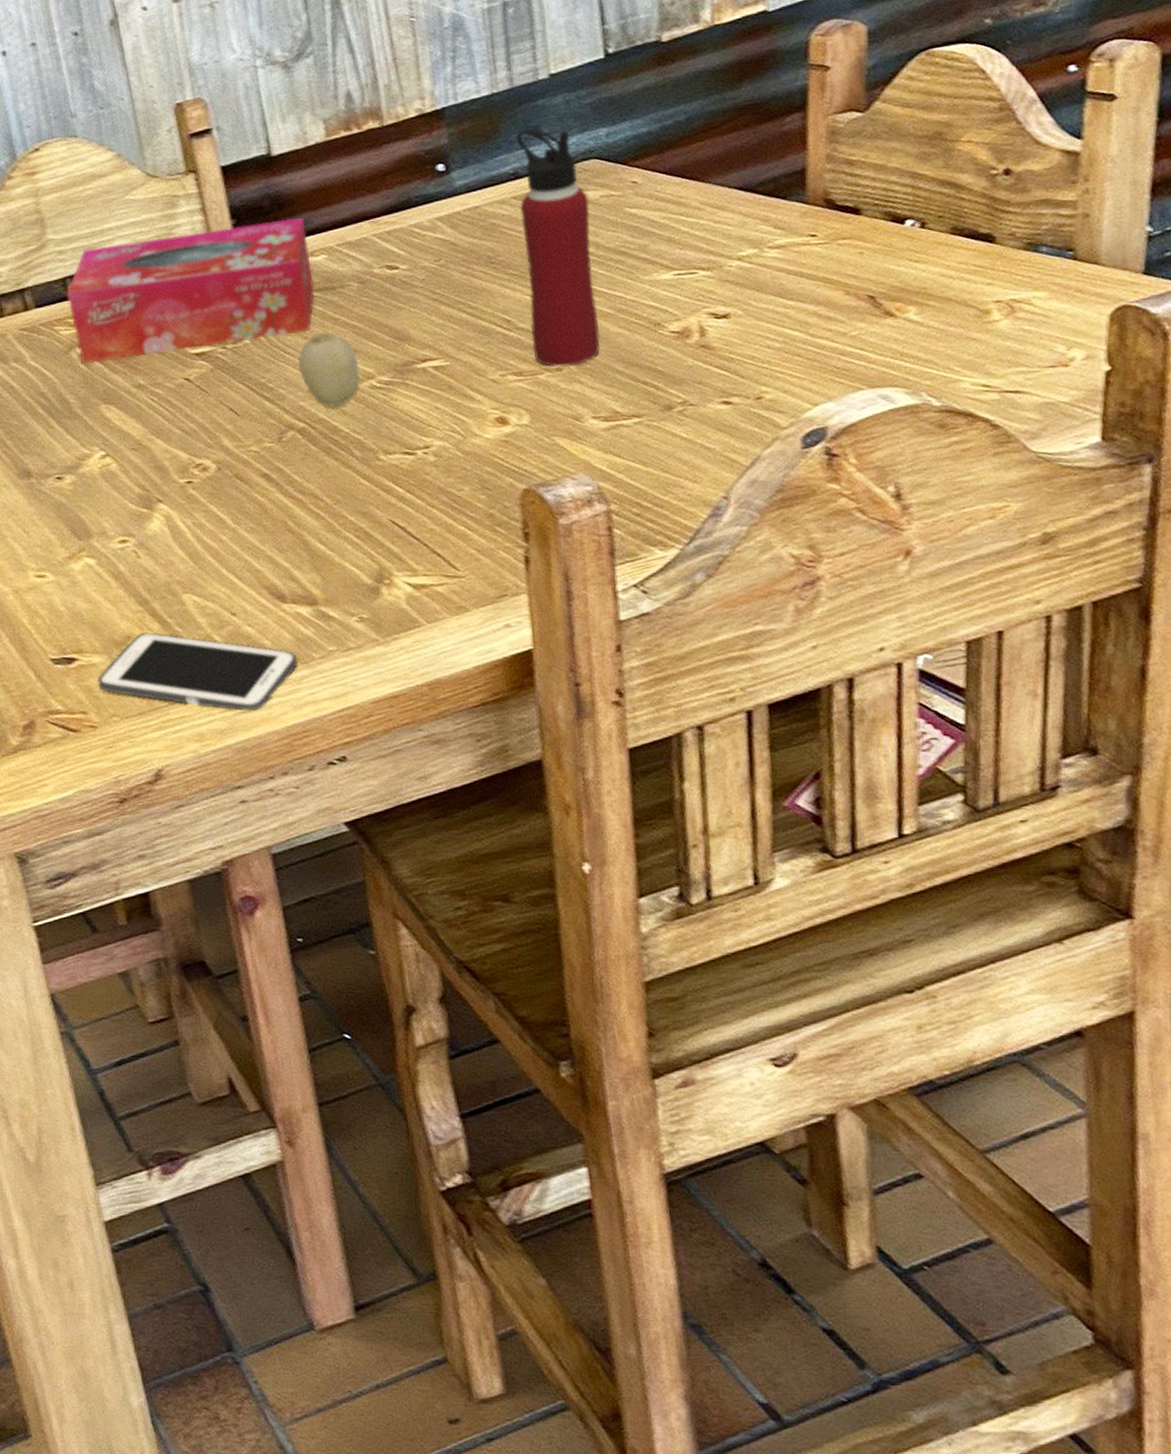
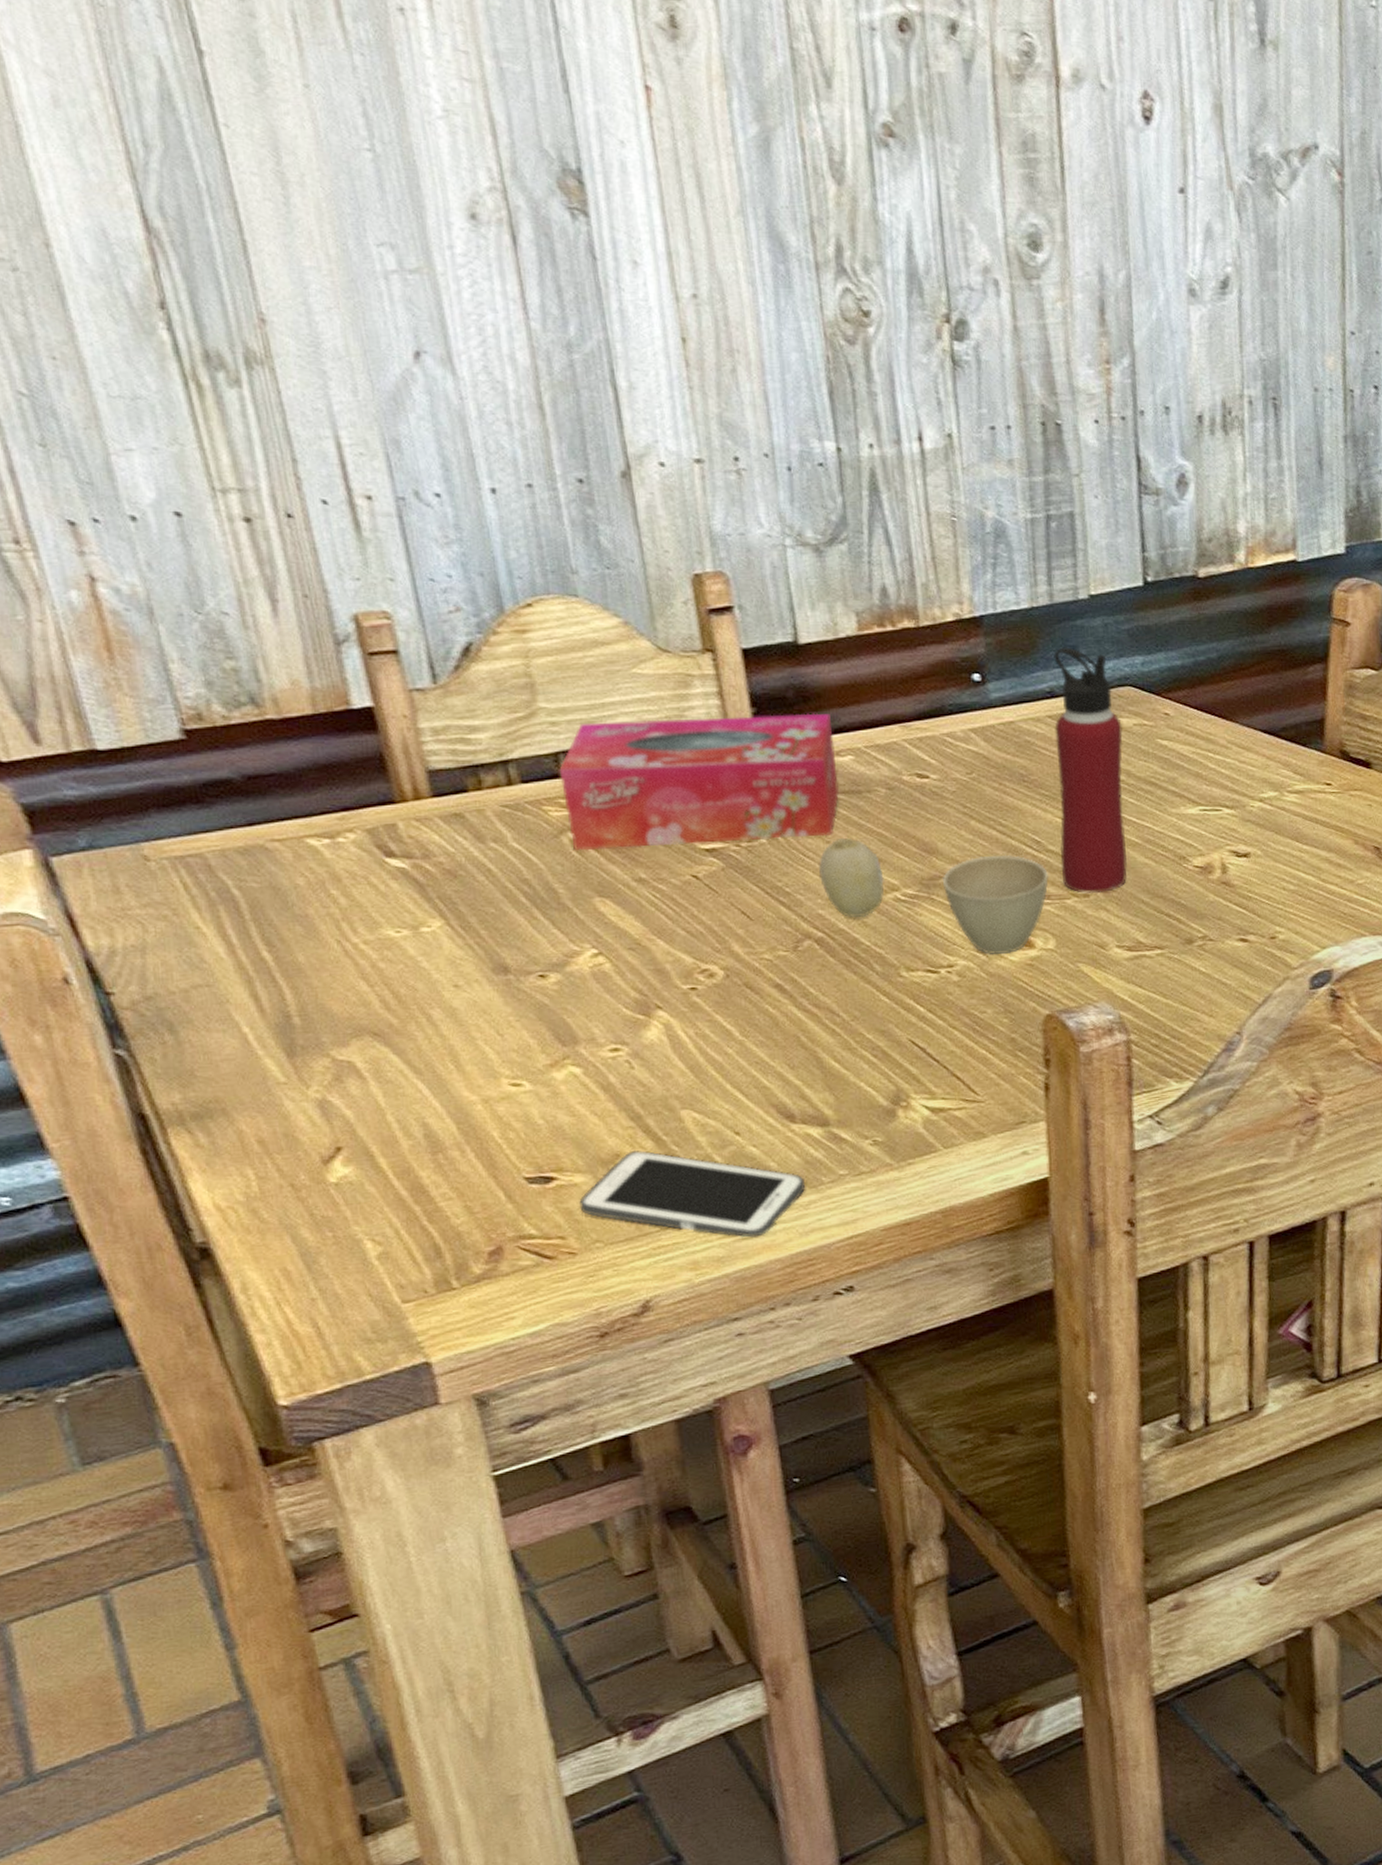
cup: none [415,335,521,434] -> present [942,854,1049,954]

